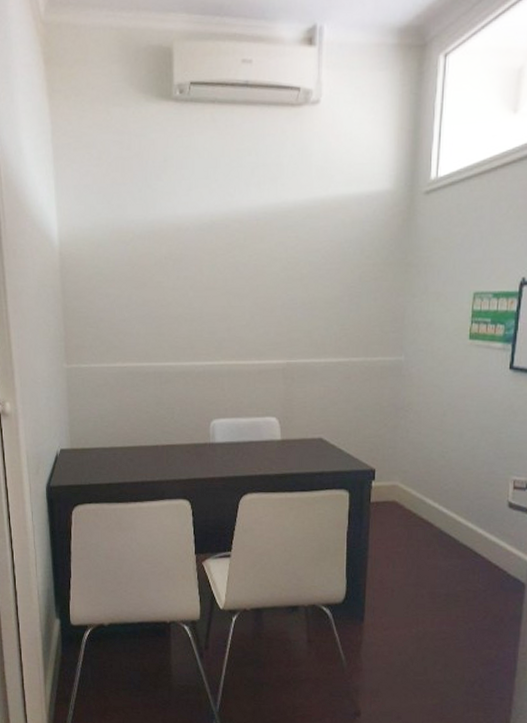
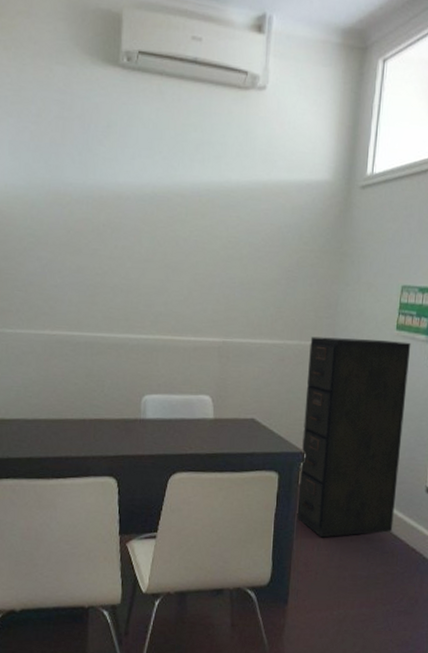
filing cabinet: none [370,350,487,555] -> present [297,336,411,538]

